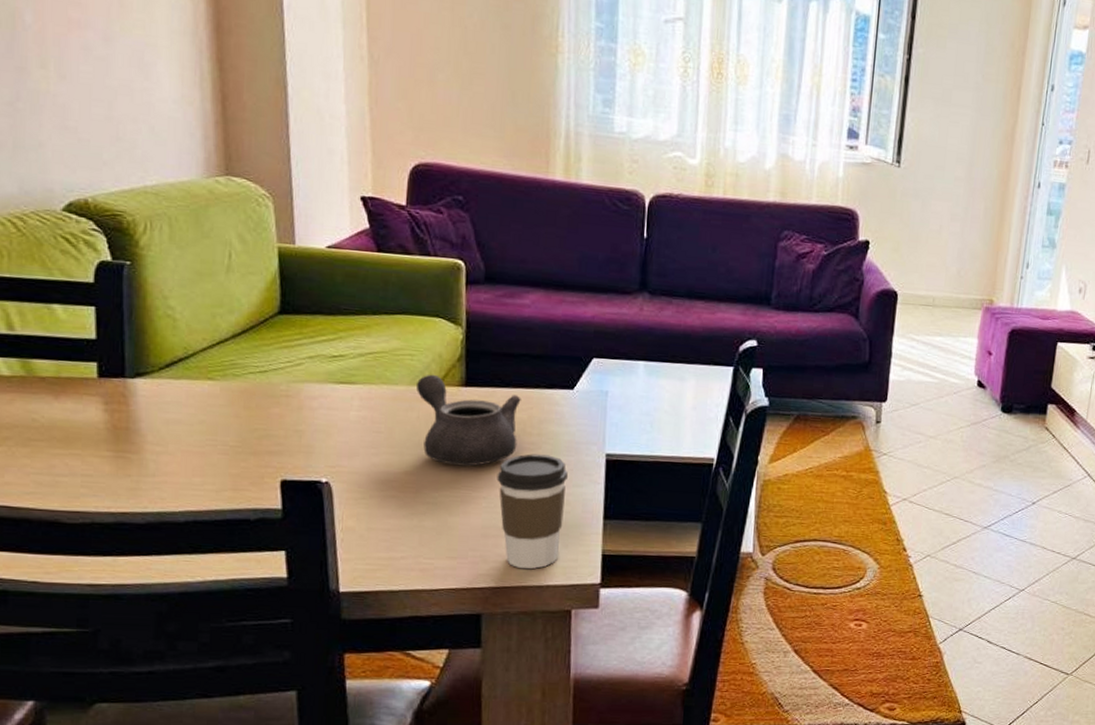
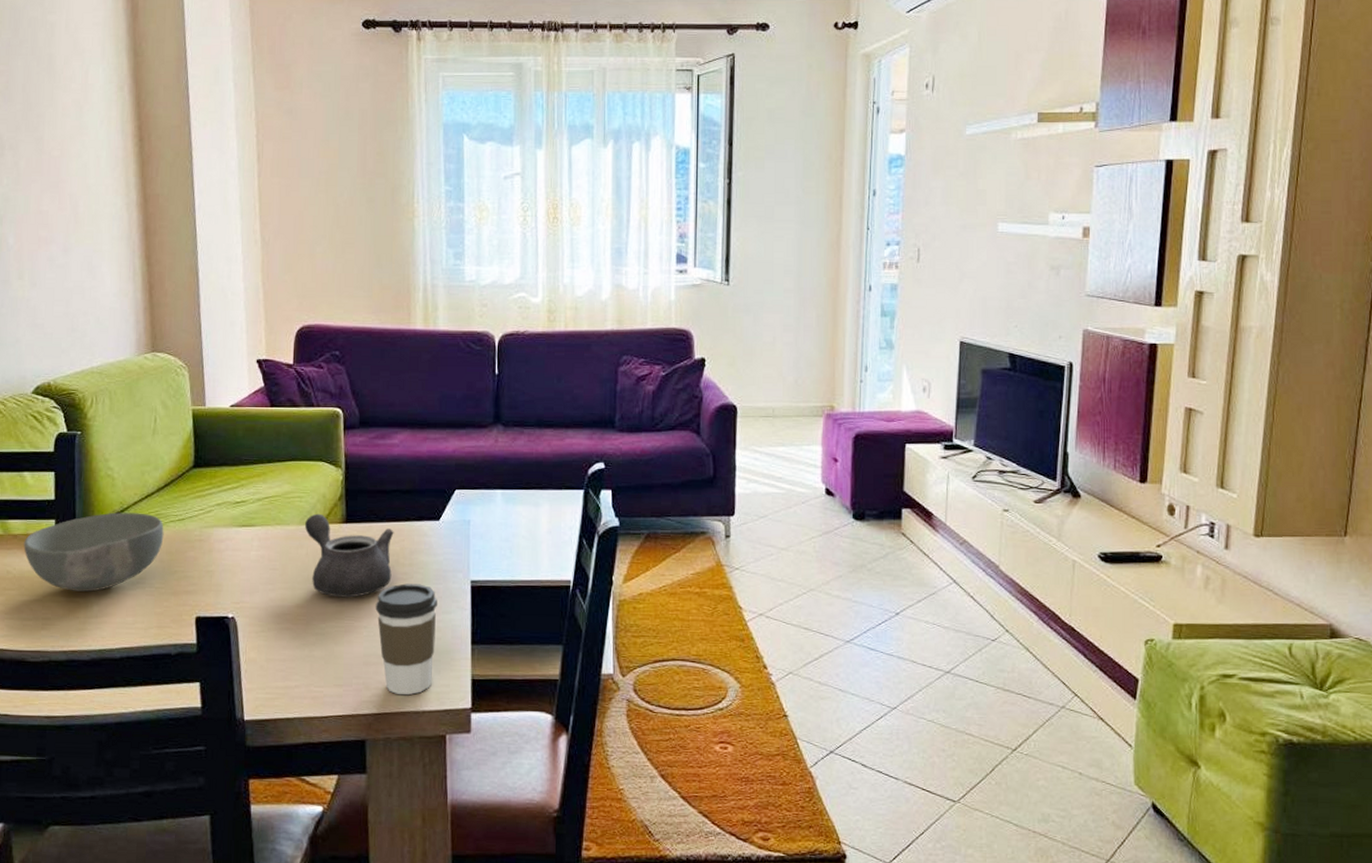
bowl: none [55,358,241,447] -> present [24,512,164,592]

